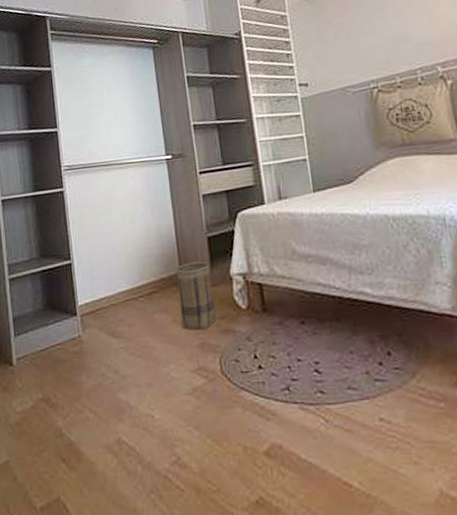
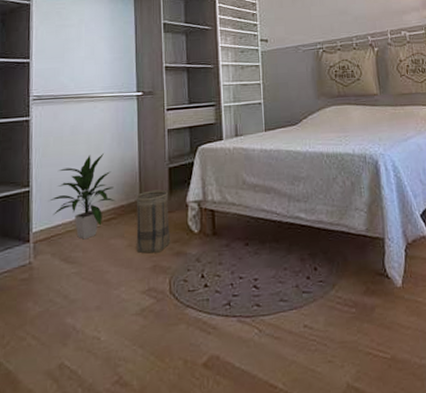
indoor plant: none [91,223,156,314] -> present [50,154,116,240]

